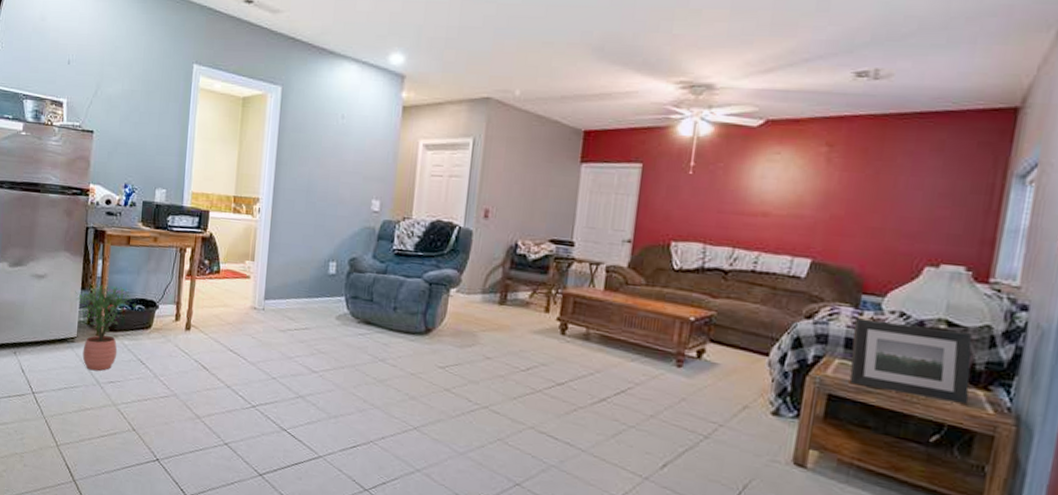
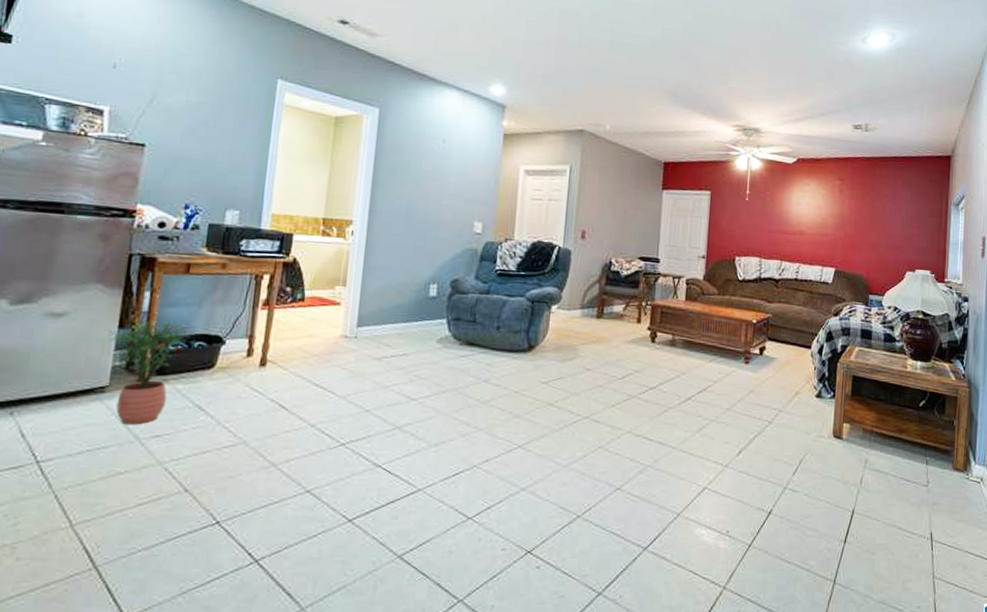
picture frame: present [849,318,972,404] -> none [866,313,940,374]

